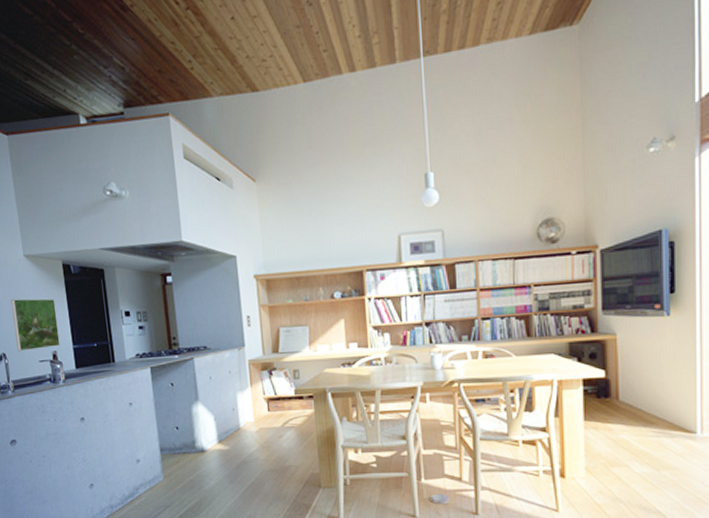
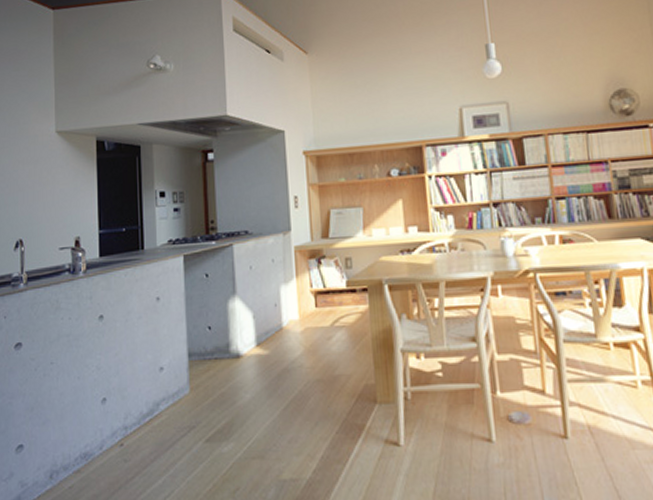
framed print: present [11,298,60,352] -> none [36,178,85,238]

